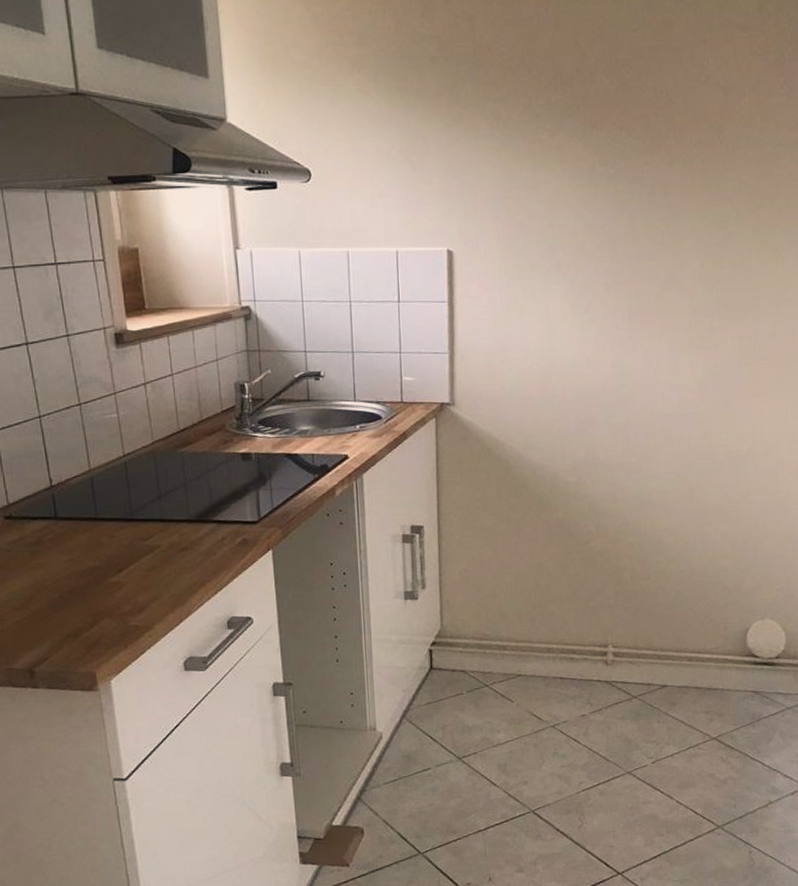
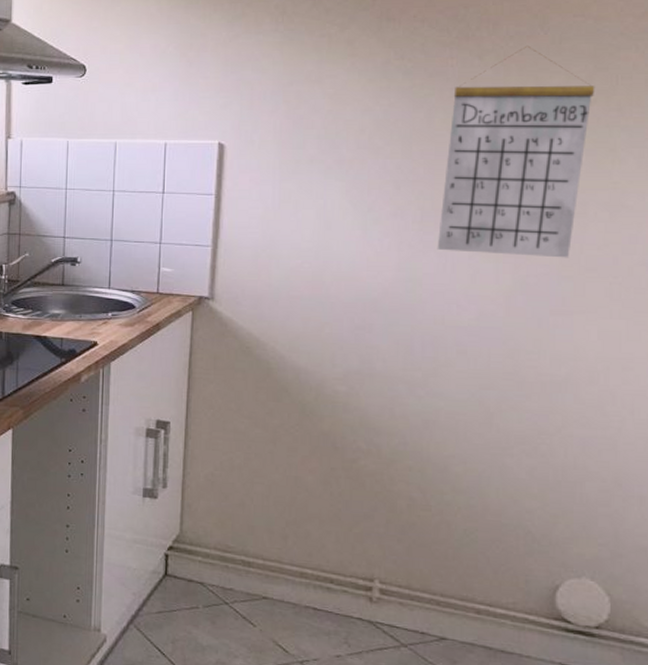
calendar: none [643,153,762,348] -> present [437,45,595,258]

